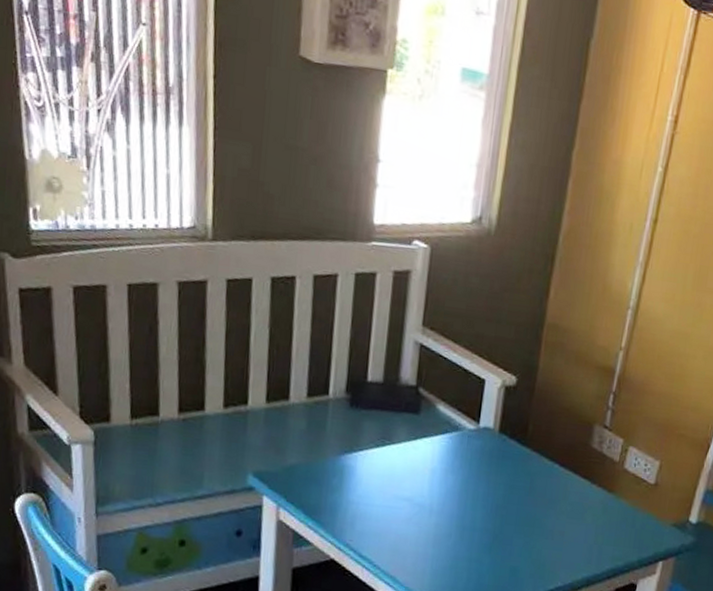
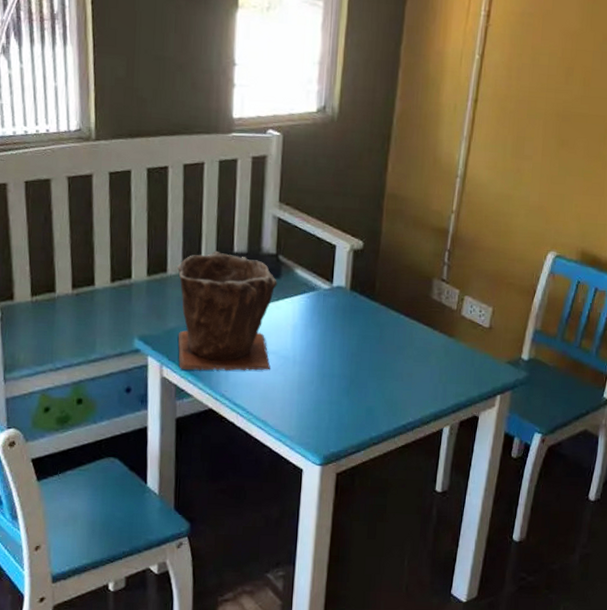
plant pot: none [298,378,416,519] -> present [177,250,277,371]

